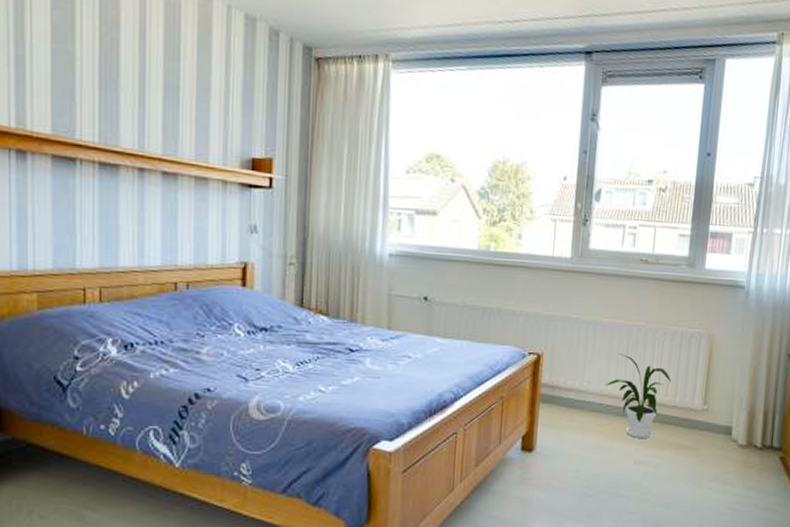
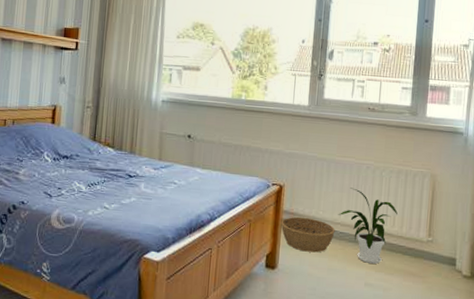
basket: none [539,390,601,430] -> present [281,216,335,253]

